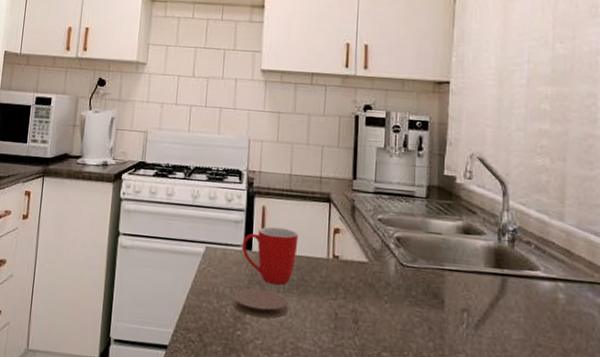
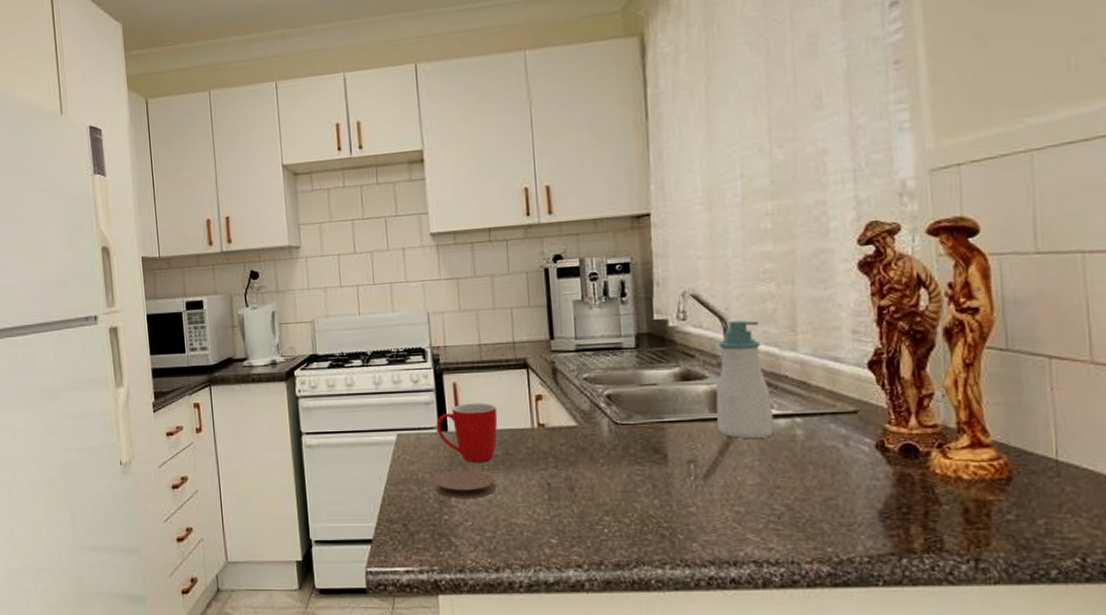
soap bottle: none [491,186,540,297] -> present [716,320,775,438]

